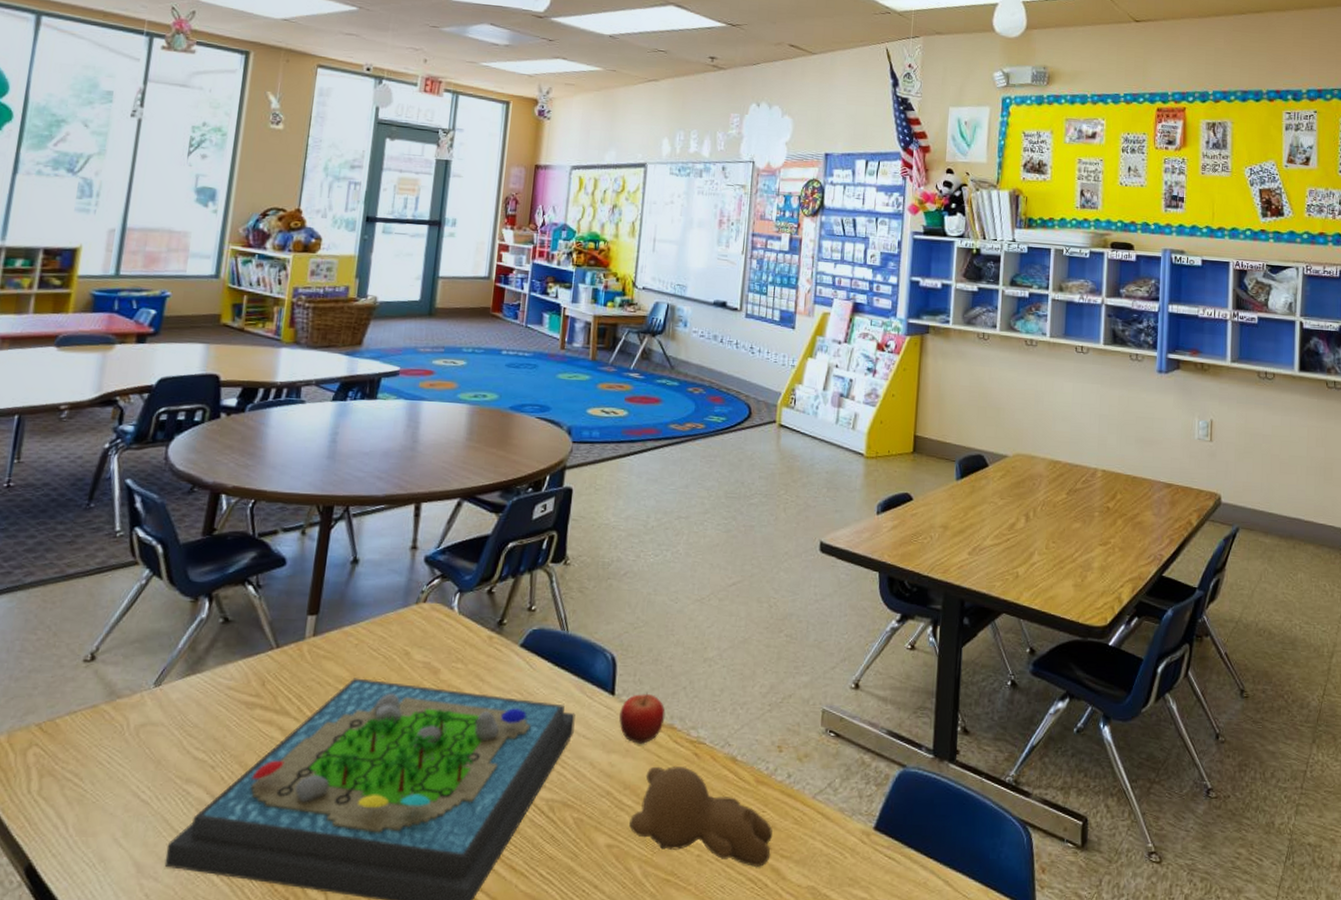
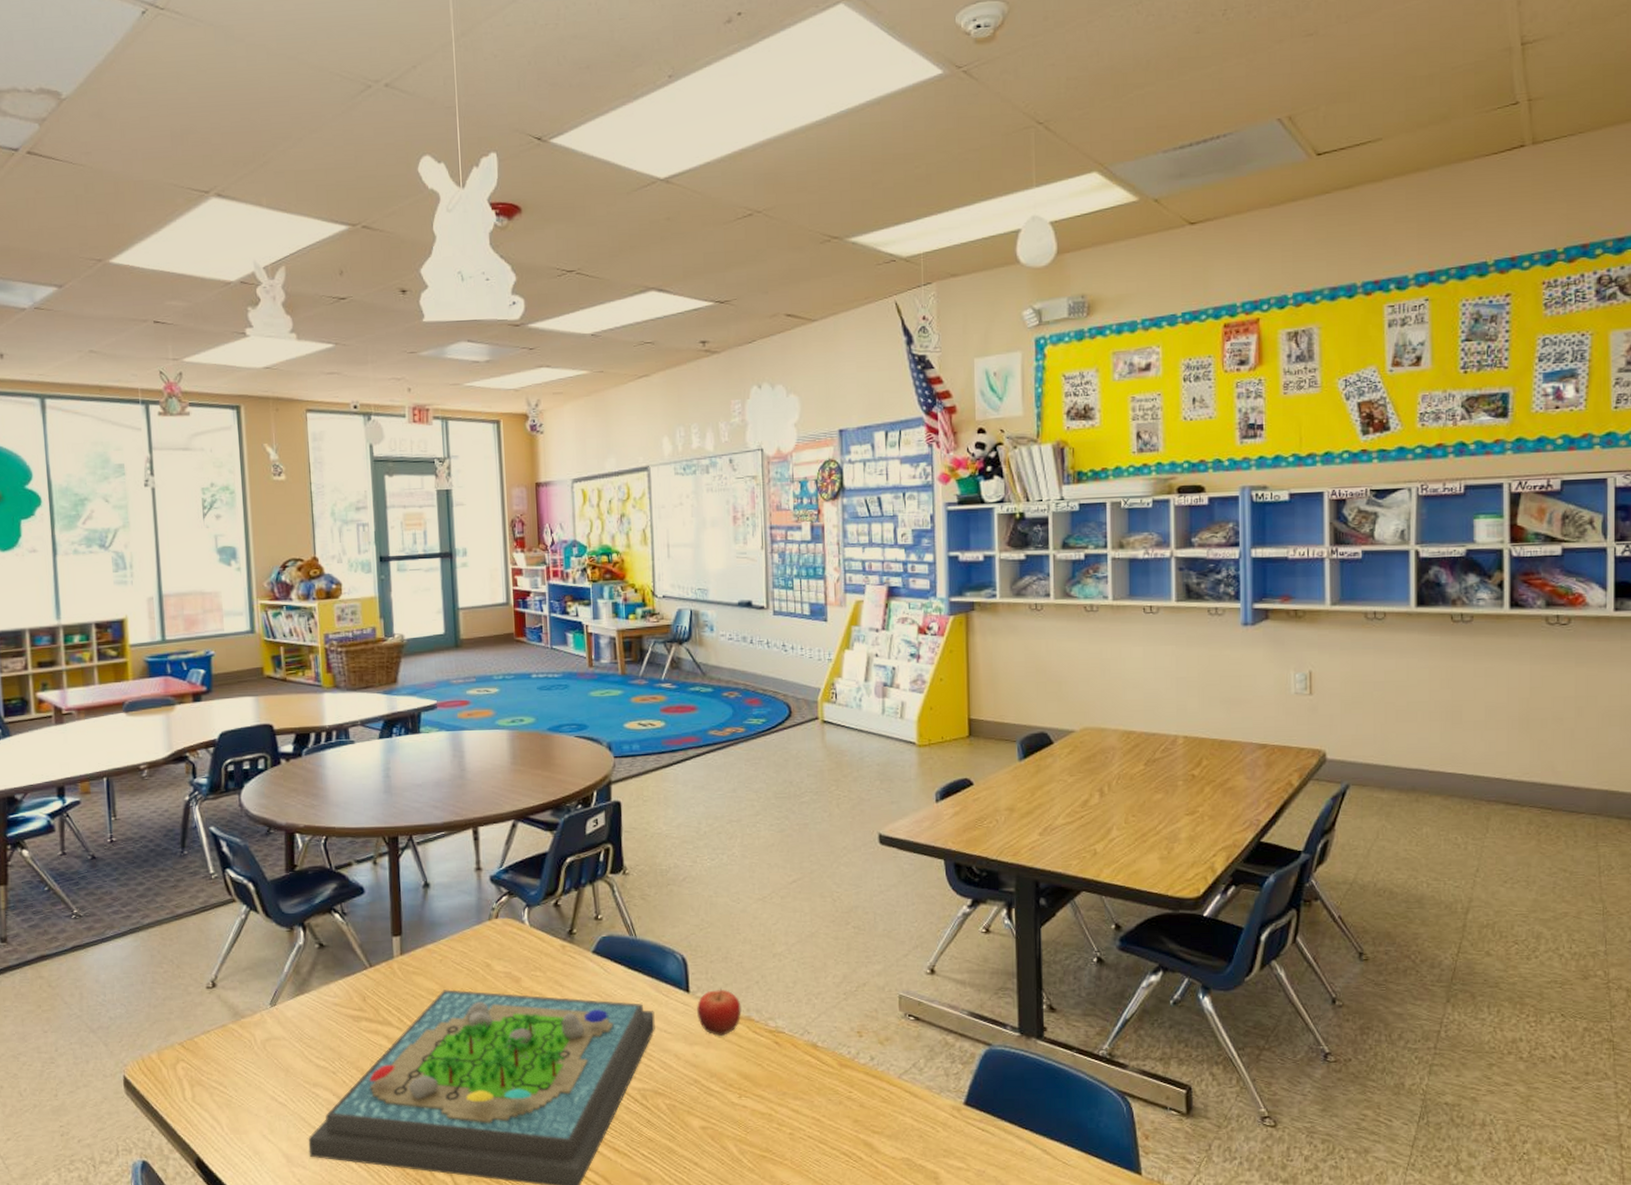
teddy bear: present [629,766,773,867] -> none [720,1053,862,1142]

